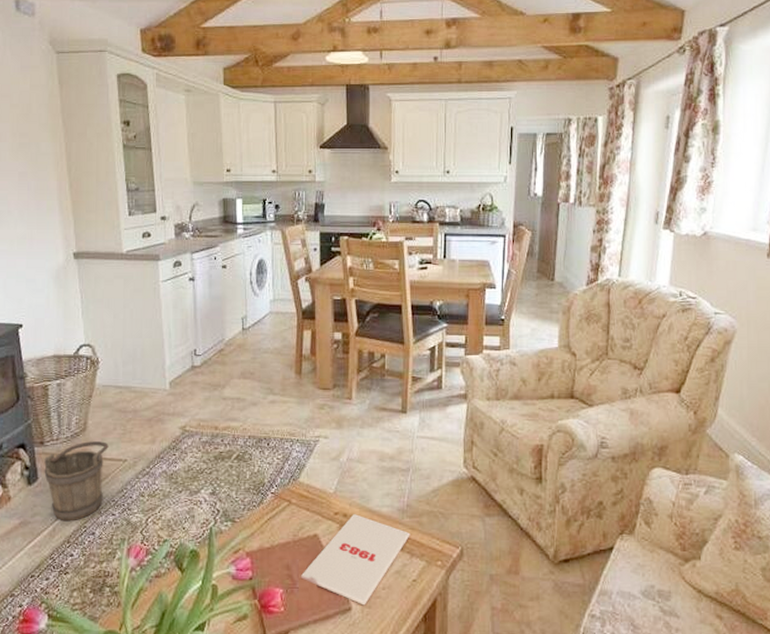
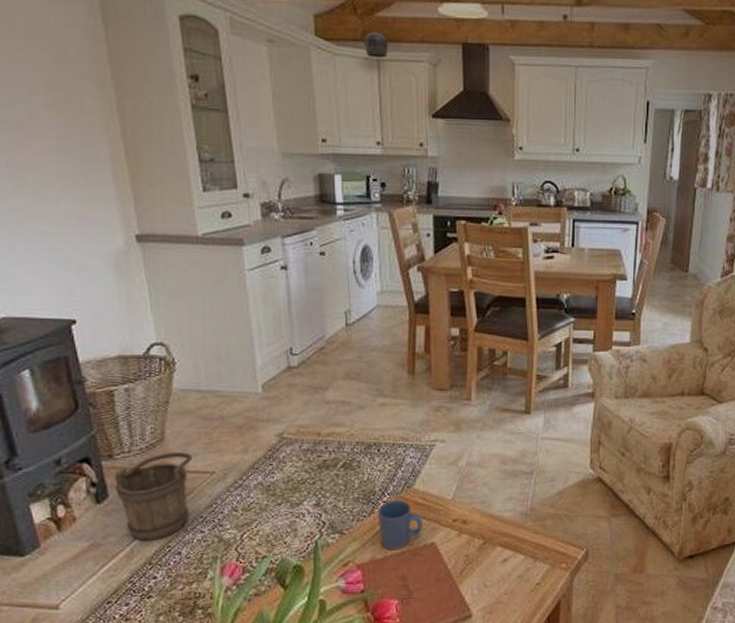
decorative jar: none [264,78,285,100] -> present [364,31,389,58]
mug: none [267,492,307,540] -> present [378,500,423,551]
magazine: present [300,514,410,606] -> none [416,520,534,612]

